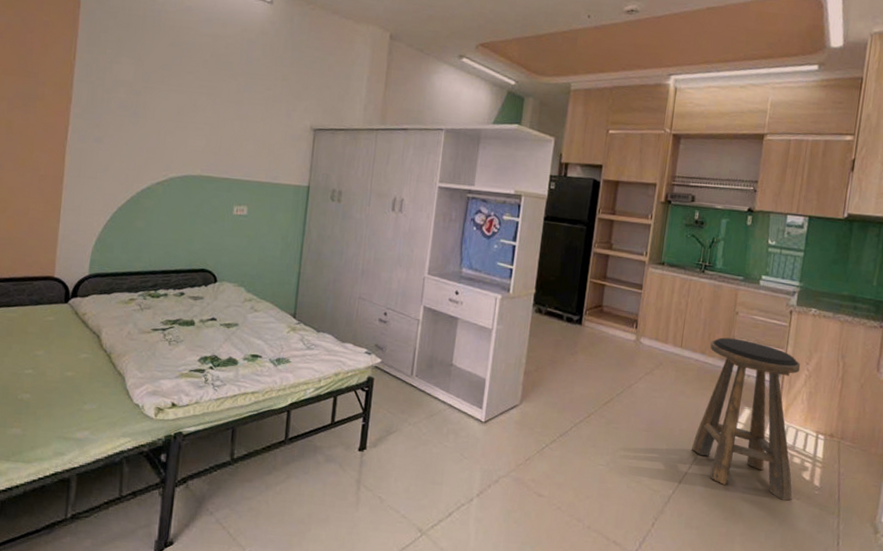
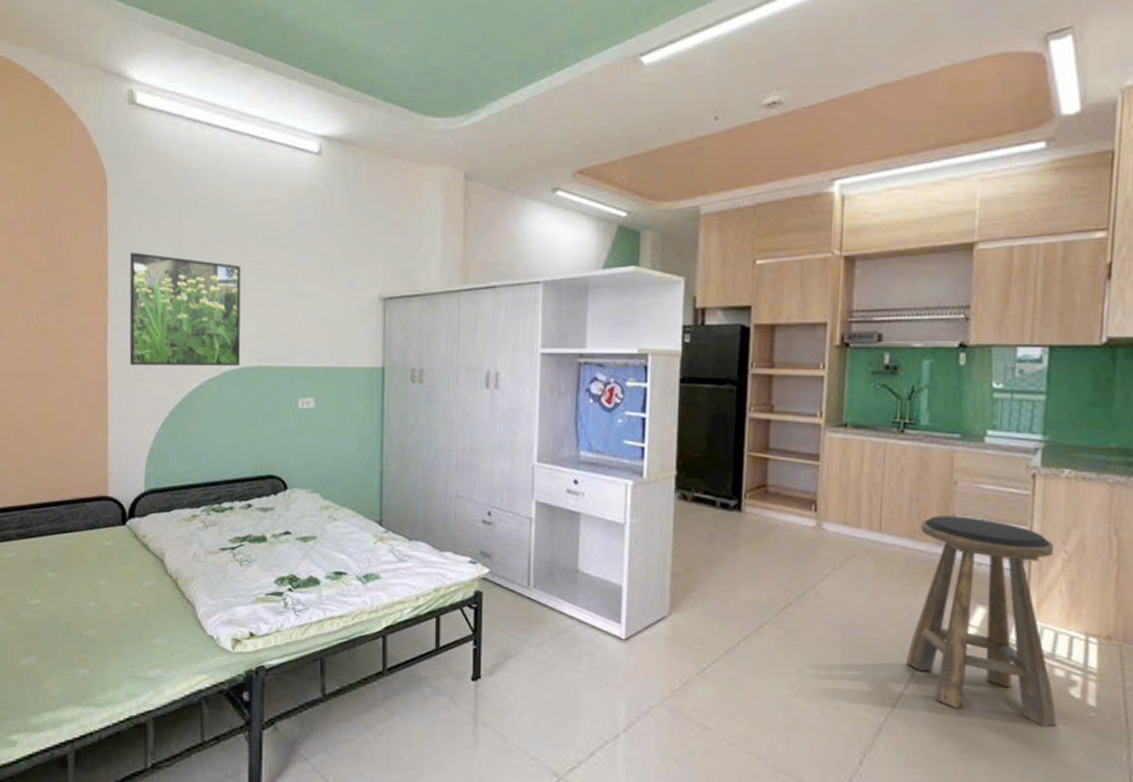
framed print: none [85,66,194,173] -> present [129,252,241,366]

